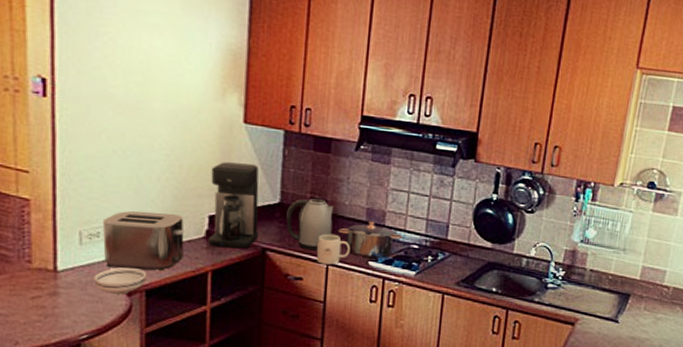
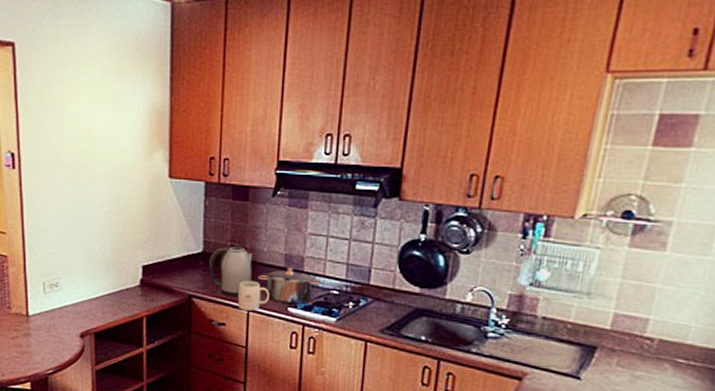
bowl: present [94,267,146,294] -> none [55,313,94,336]
toaster: present [102,210,185,270] -> none [59,263,123,316]
coffee maker: present [208,162,259,249] -> none [142,215,185,296]

